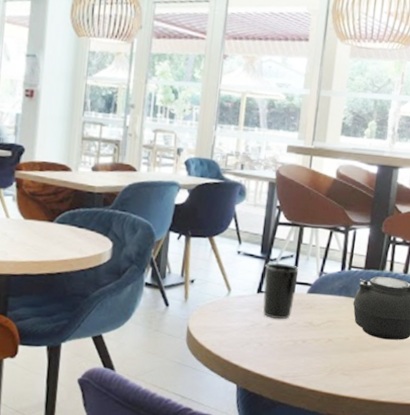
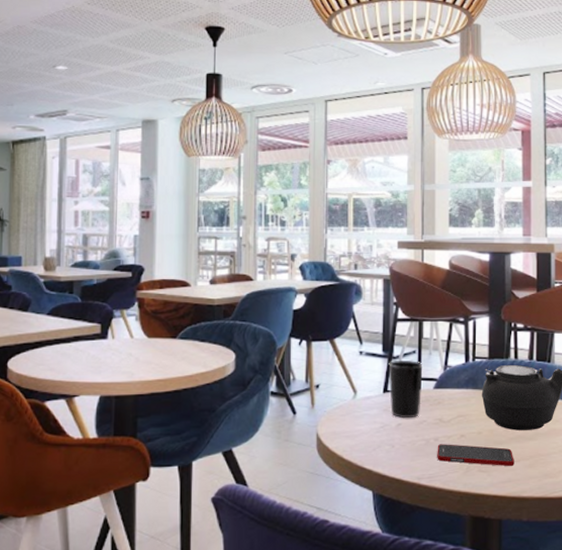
cell phone: none [303,346,377,373] -> present [437,444,514,467]

